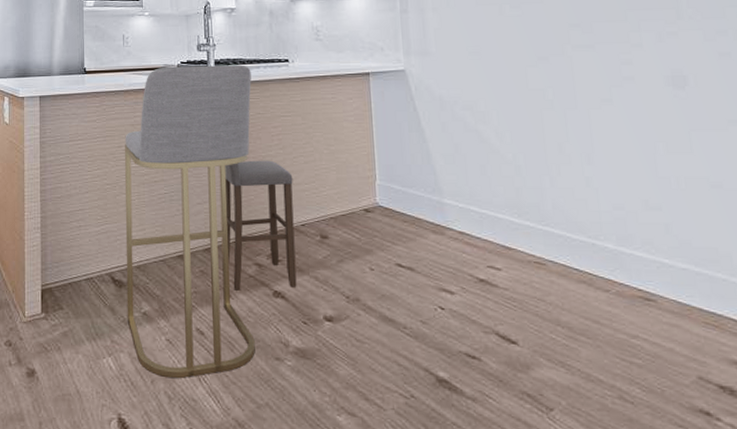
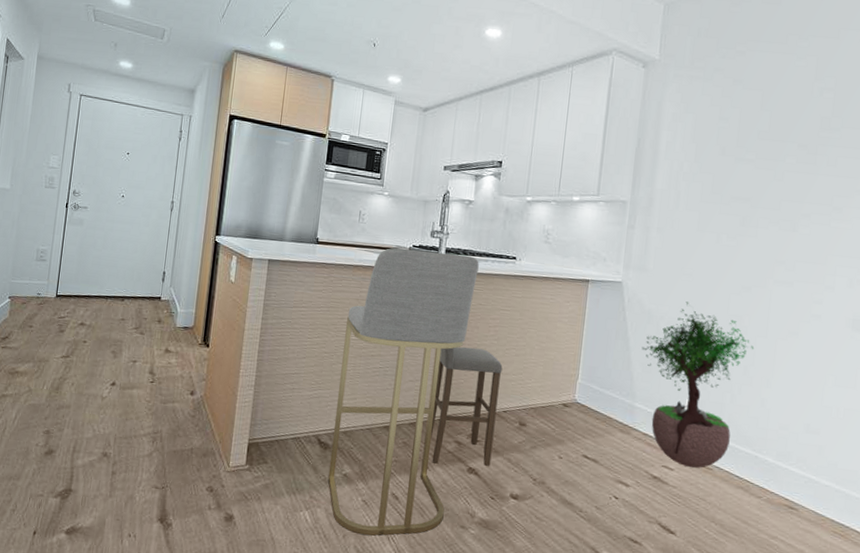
potted tree: none [439,81,566,264] -> present [642,301,755,468]

